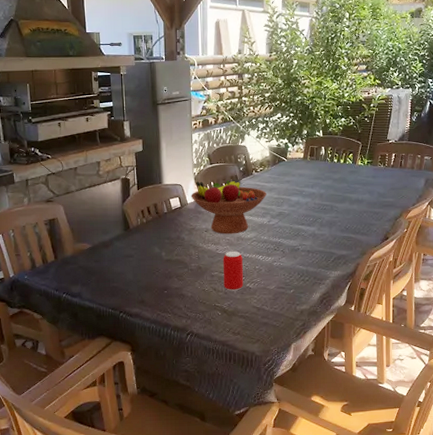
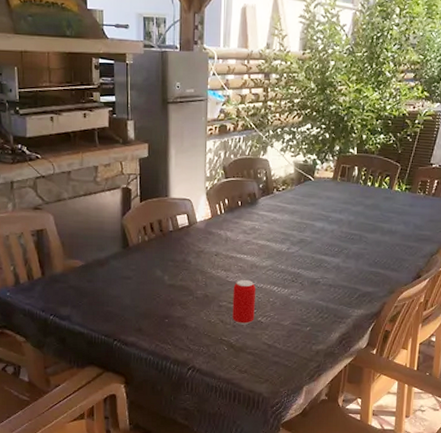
fruit bowl: present [191,180,266,234] -> none [201,197,288,261]

